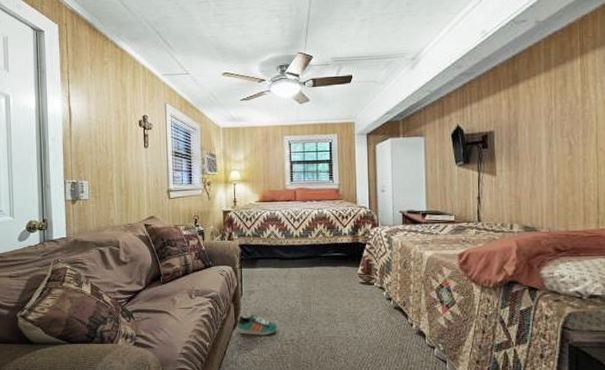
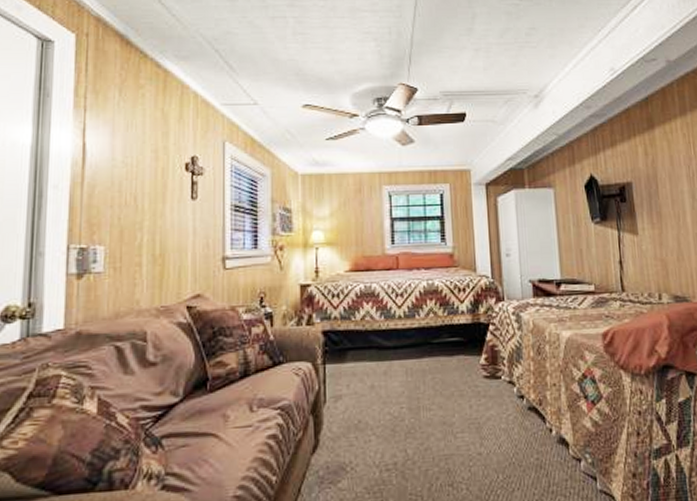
sneaker: present [237,314,278,336] -> none [317,429,375,461]

